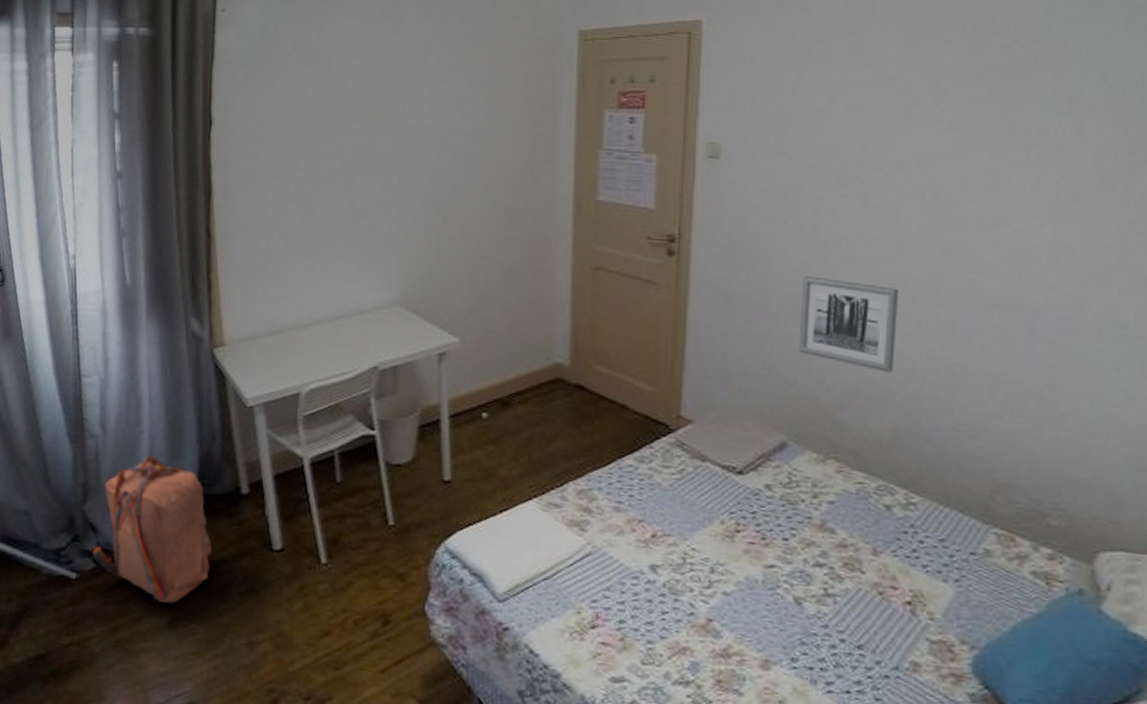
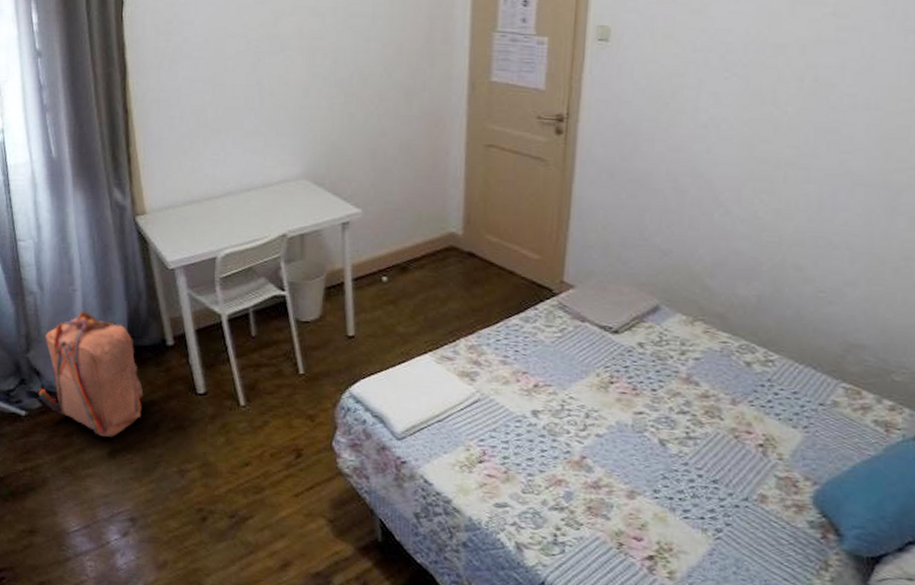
wall art: present [799,276,899,373] -> none [675,154,772,245]

